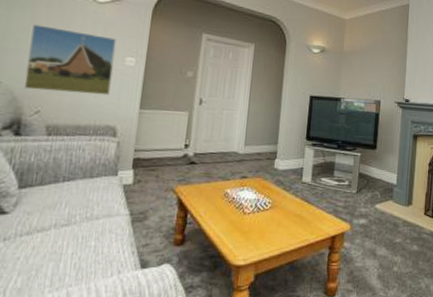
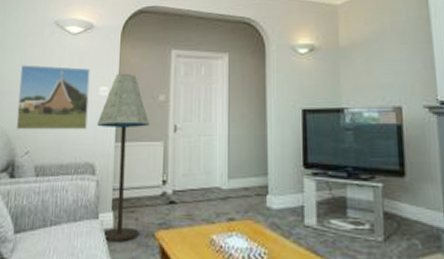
floor lamp: none [121,47,177,196] -> present [97,73,150,242]

